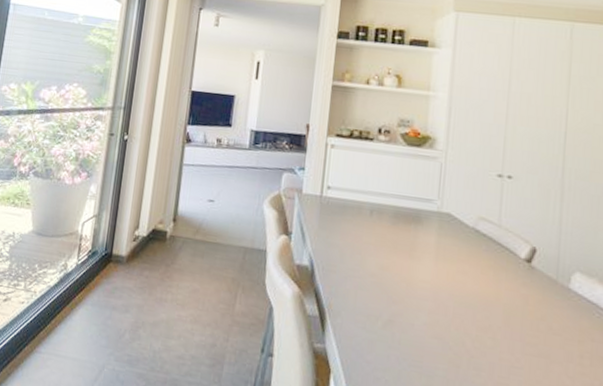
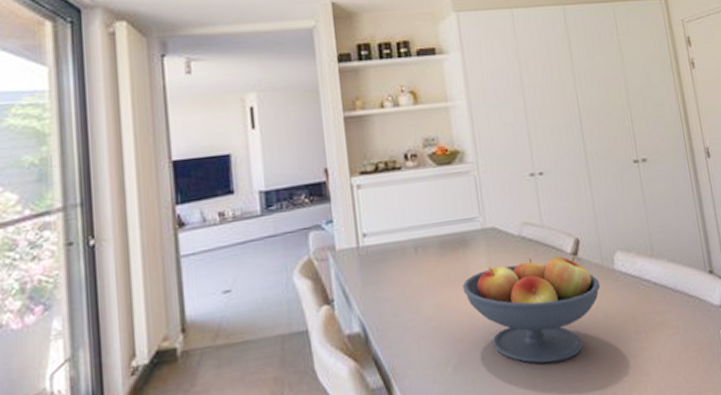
fruit bowl: none [407,247,550,355] -> present [462,256,601,364]

